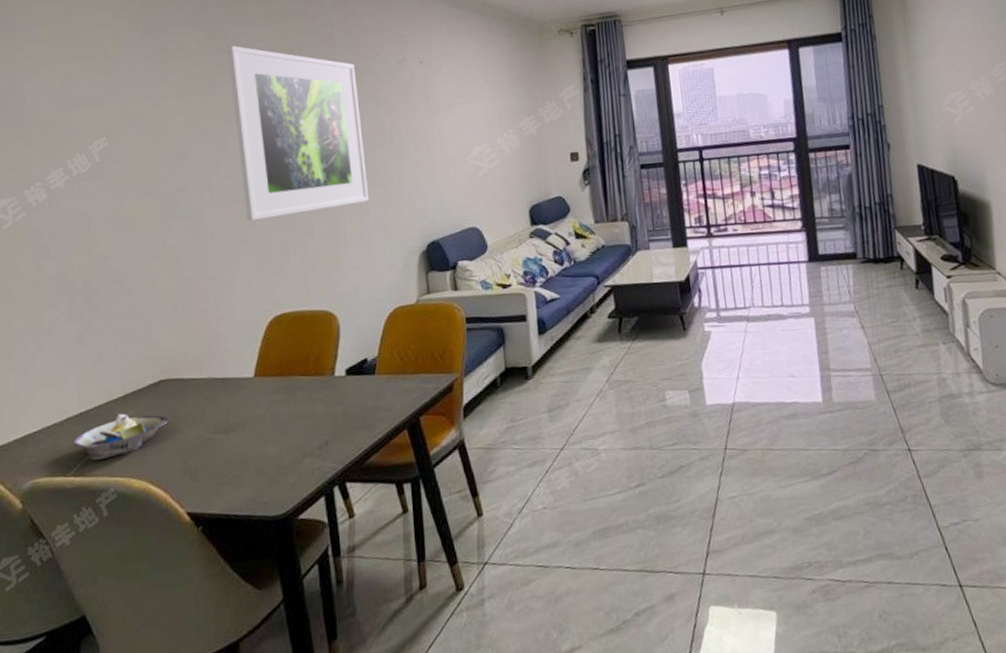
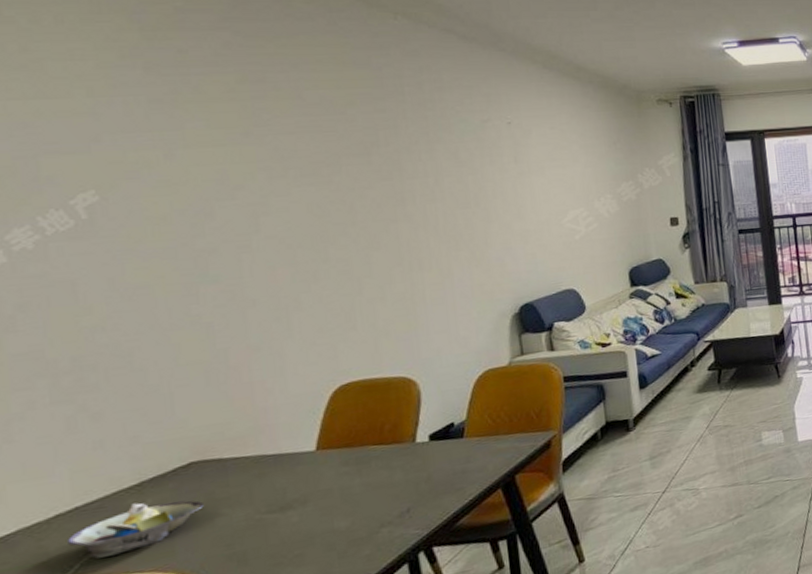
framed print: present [228,45,369,222] -> none [266,92,451,287]

